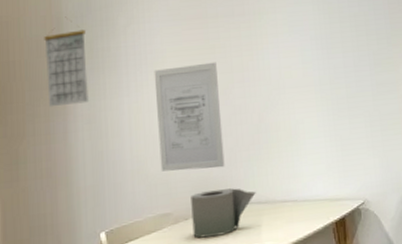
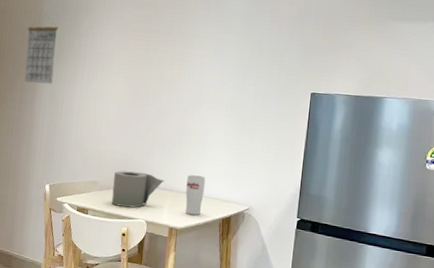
wall art: present [154,62,225,172] -> none [96,68,152,156]
cup: none [284,176,309,227] -> present [185,175,206,215]

